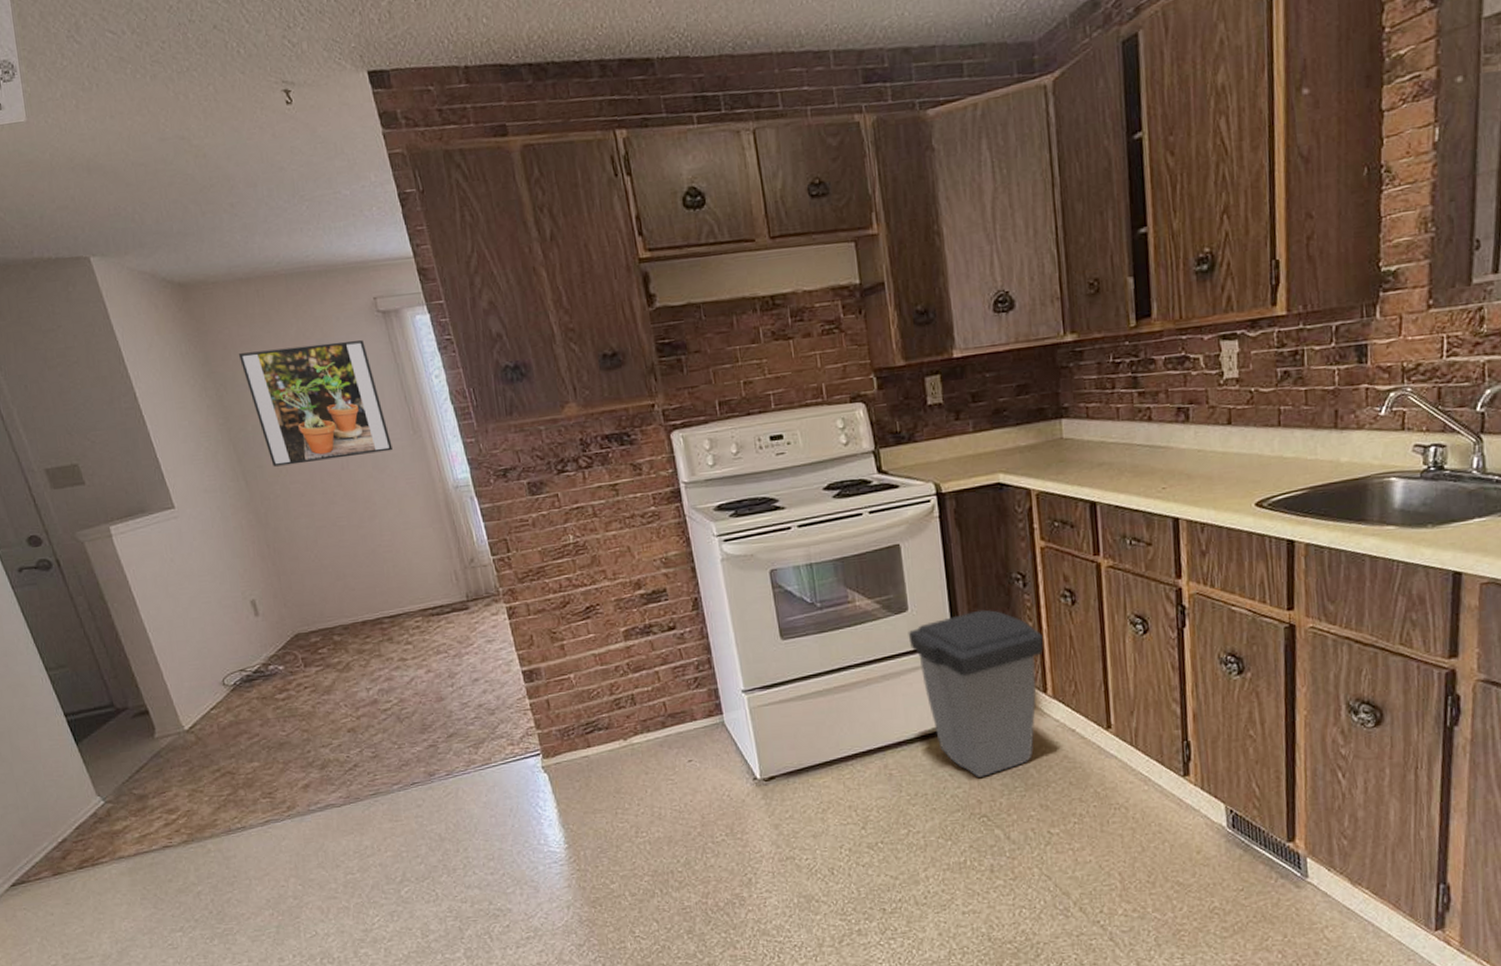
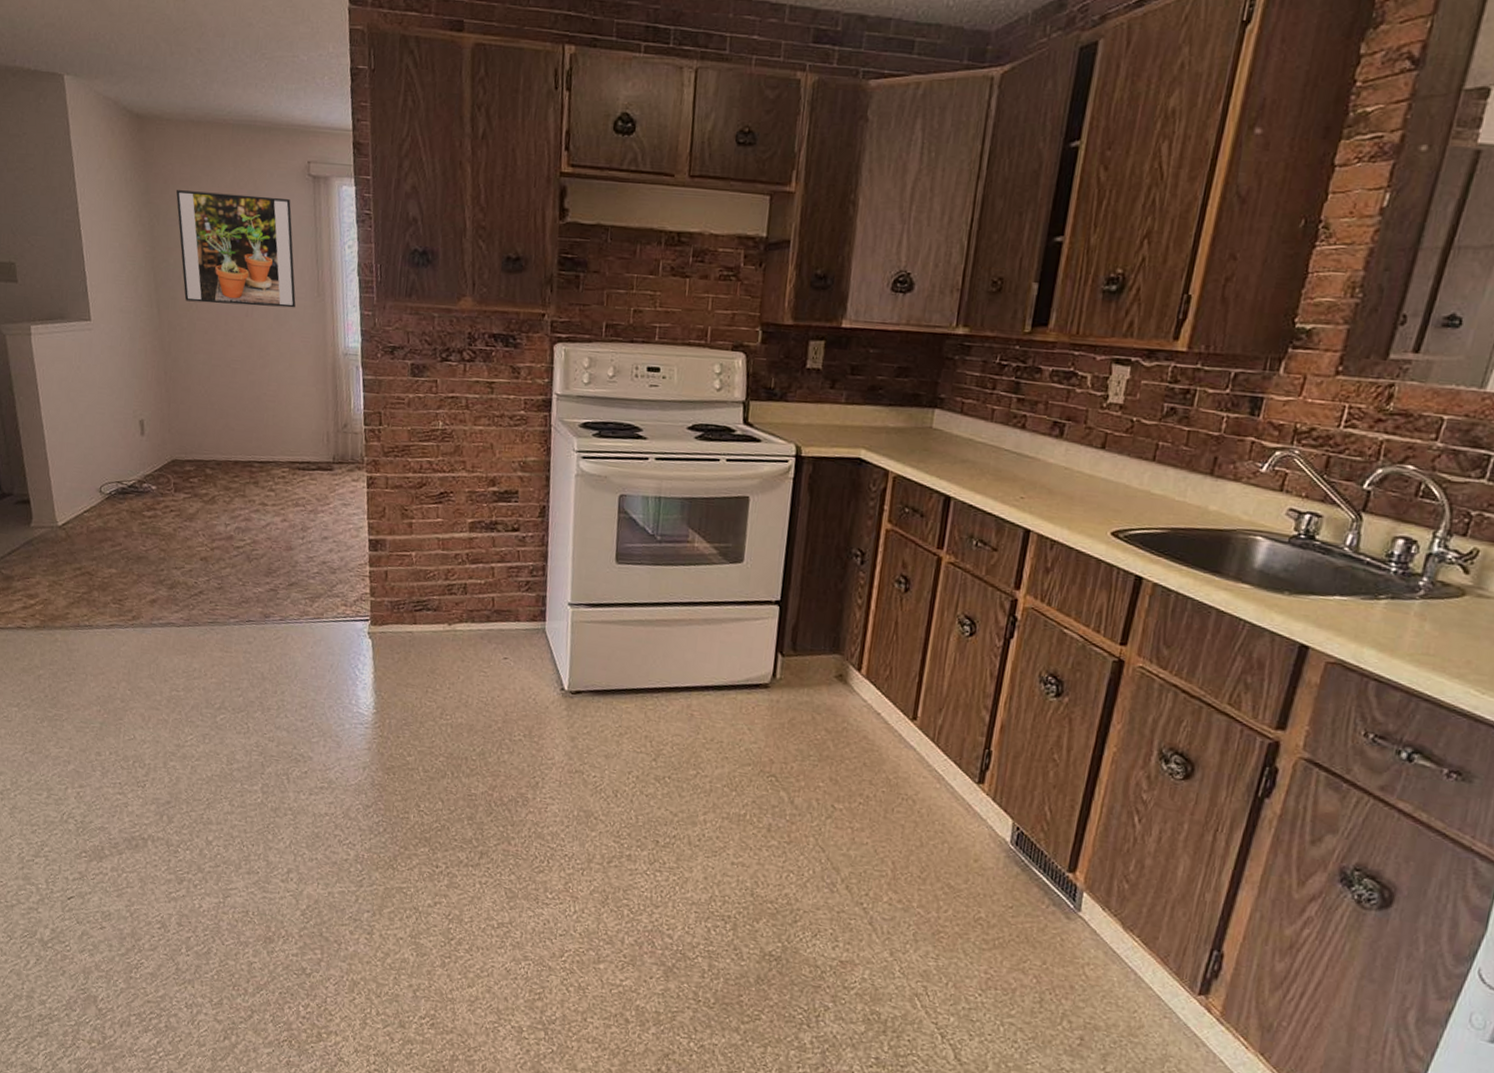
trash can: present [908,609,1044,777] -> none [738,576,869,738]

